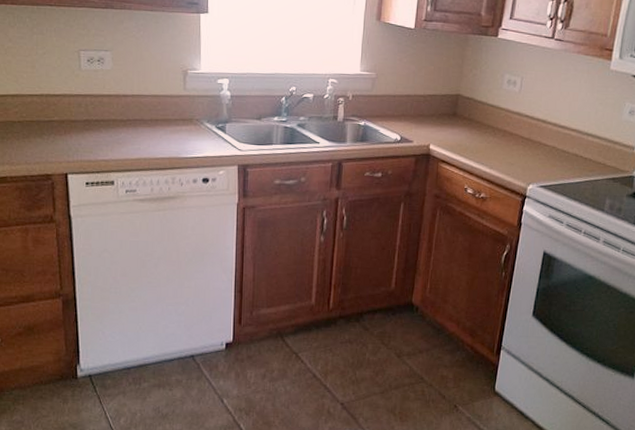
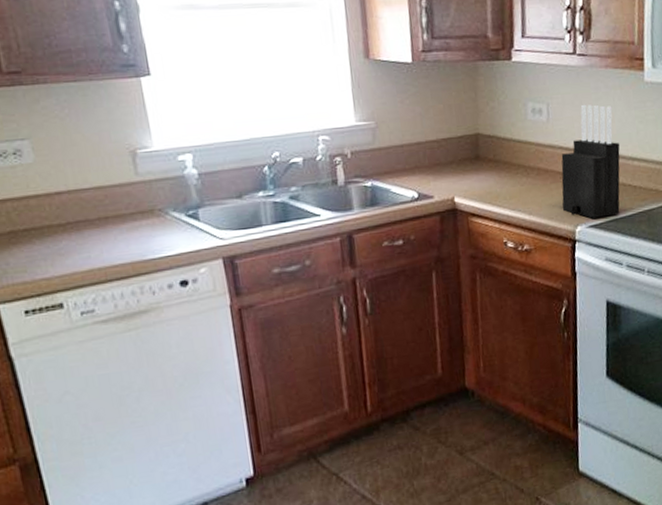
knife block: none [519,82,579,180] -> present [561,104,620,218]

